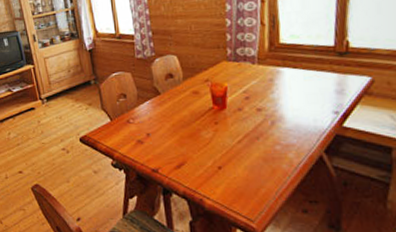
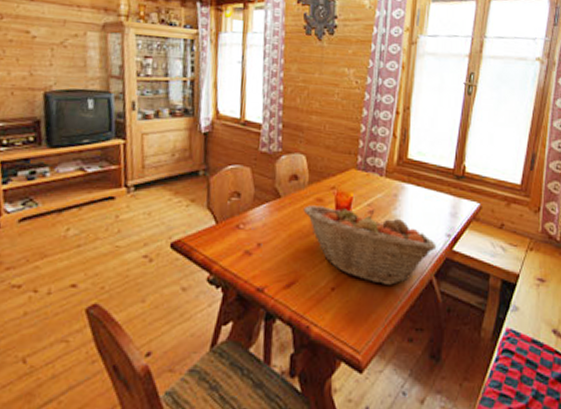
fruit basket: none [182,96,324,164] -> present [303,205,437,286]

